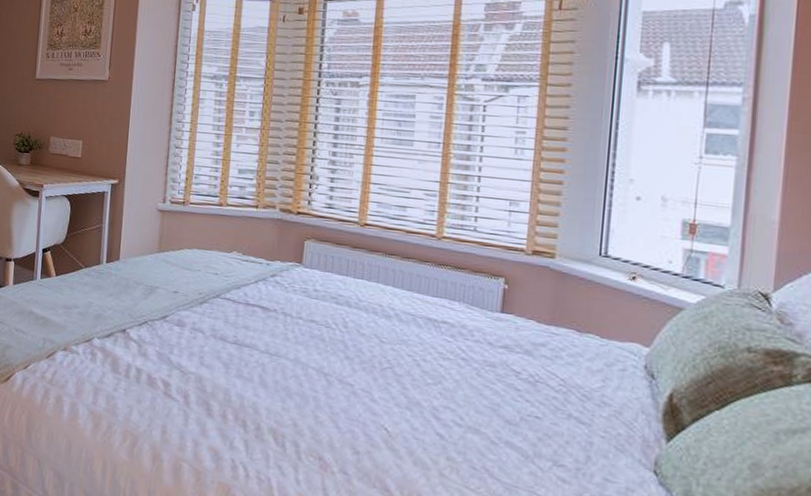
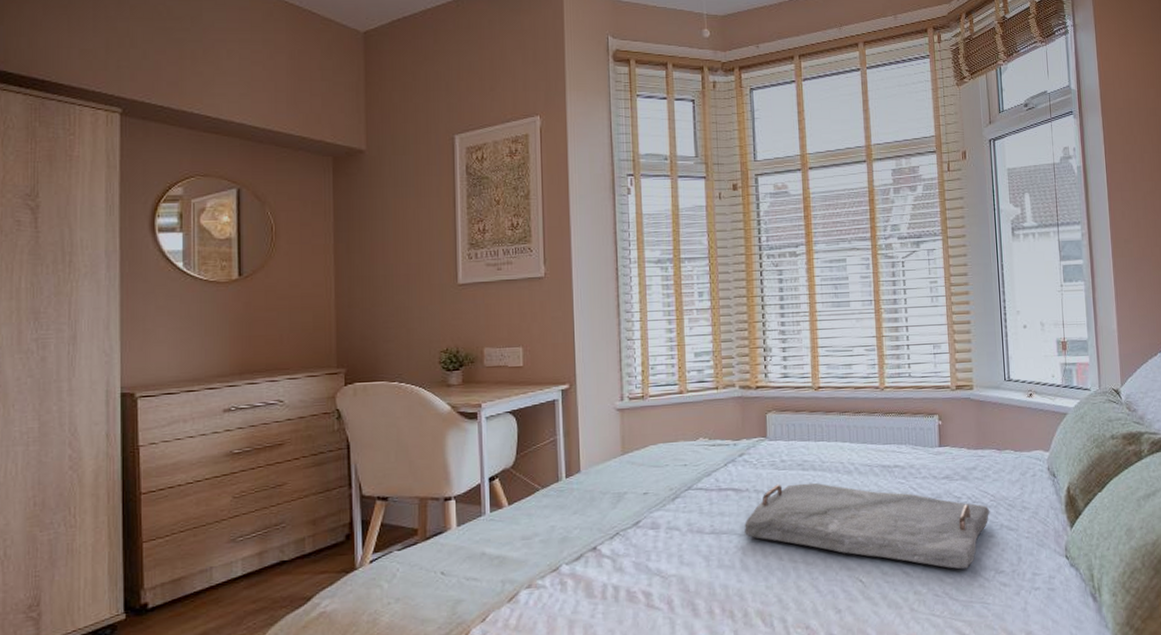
serving tray: none [267,311,557,451] -> present [744,482,990,570]

